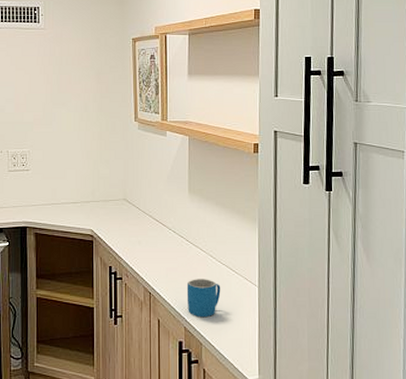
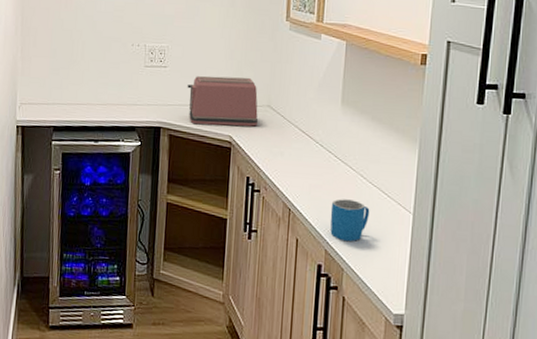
toaster: none [49,174,115,222] -> present [187,76,258,127]

